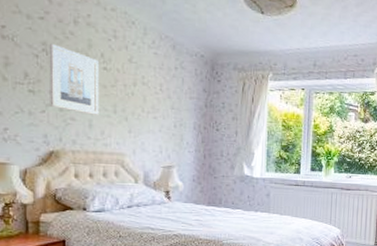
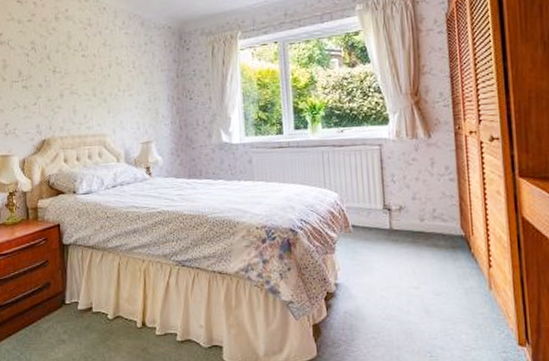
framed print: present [49,43,99,115] -> none [36,41,81,101]

